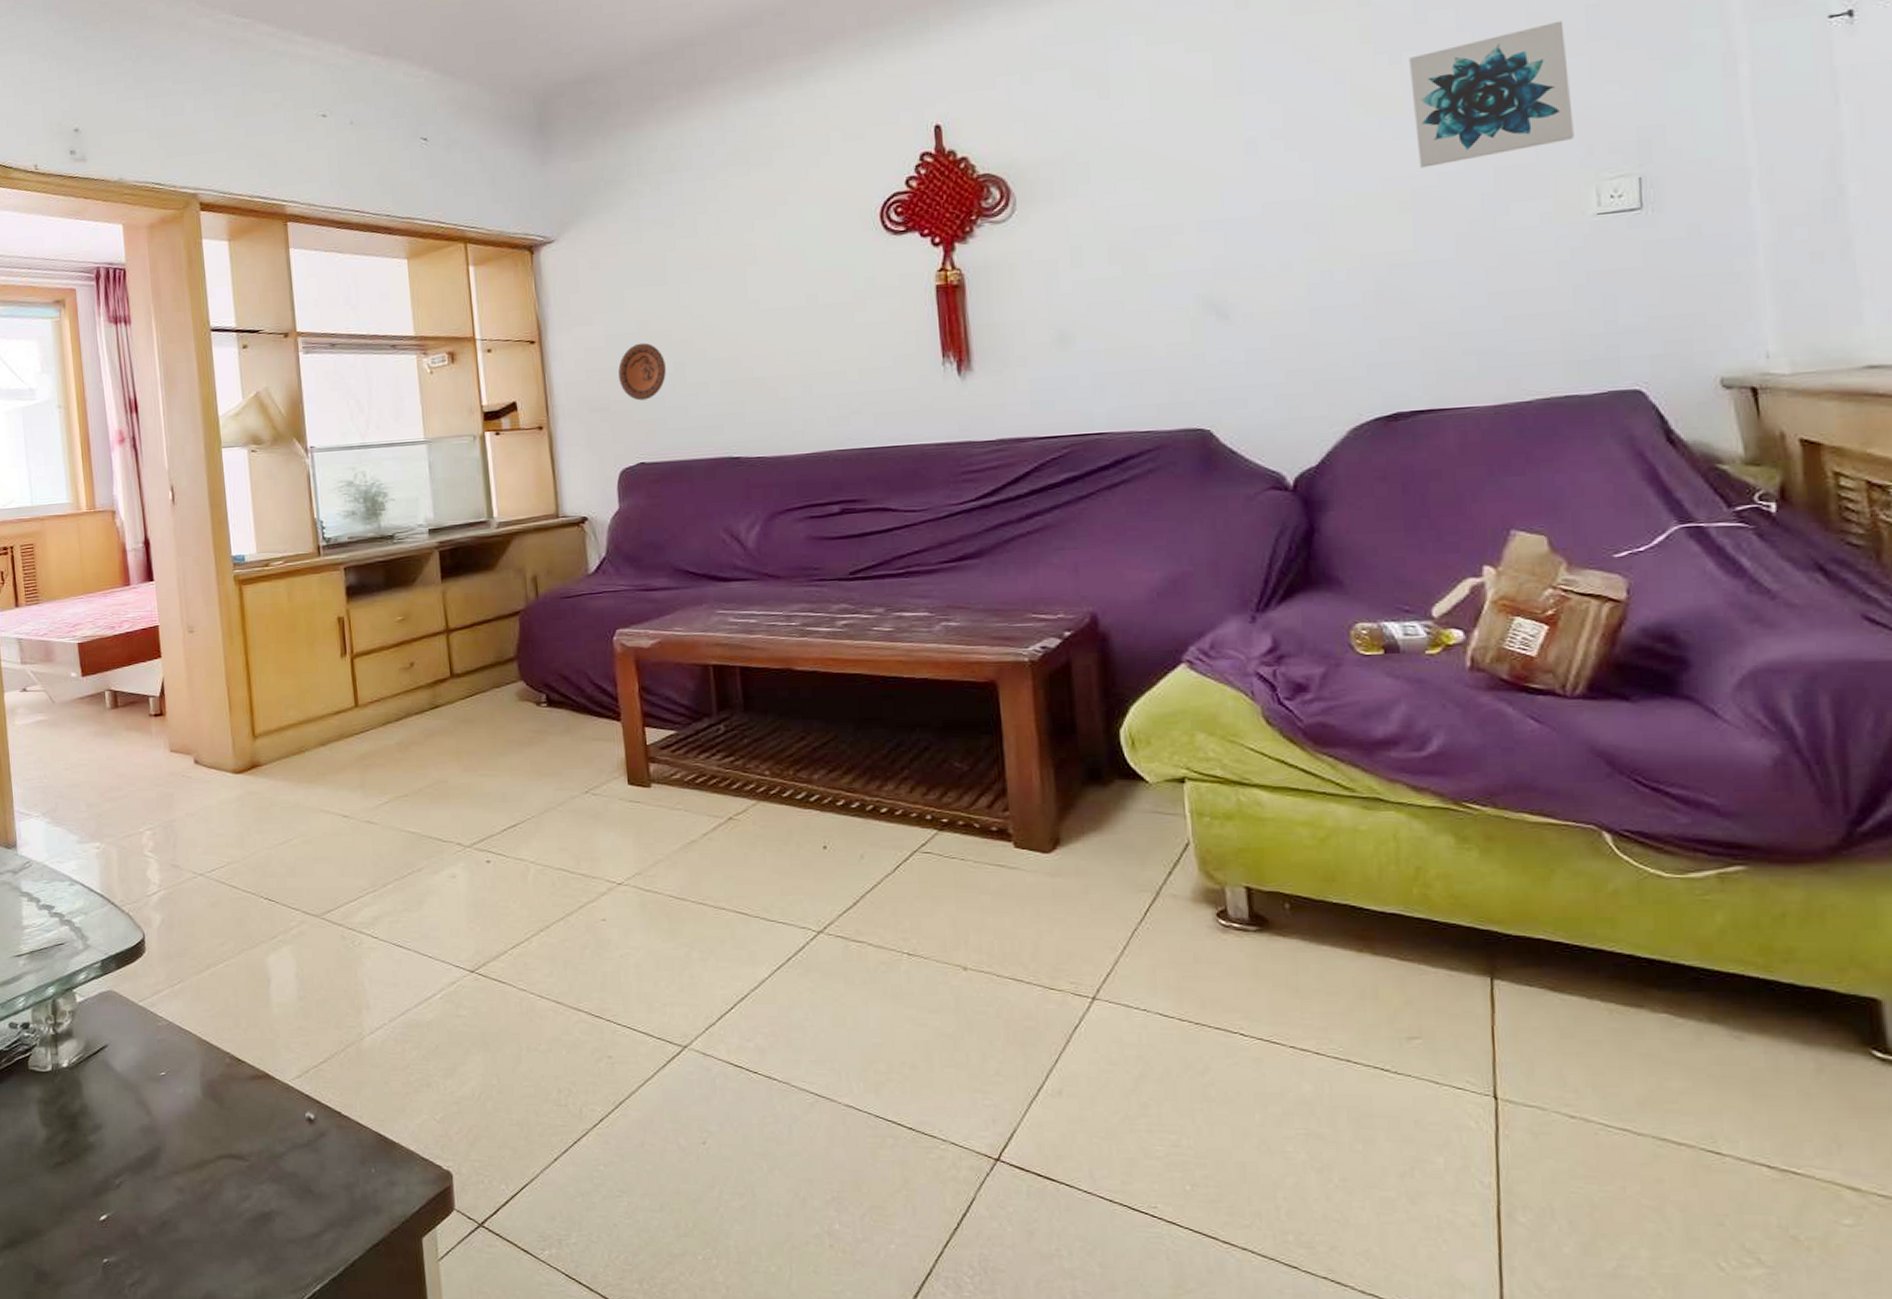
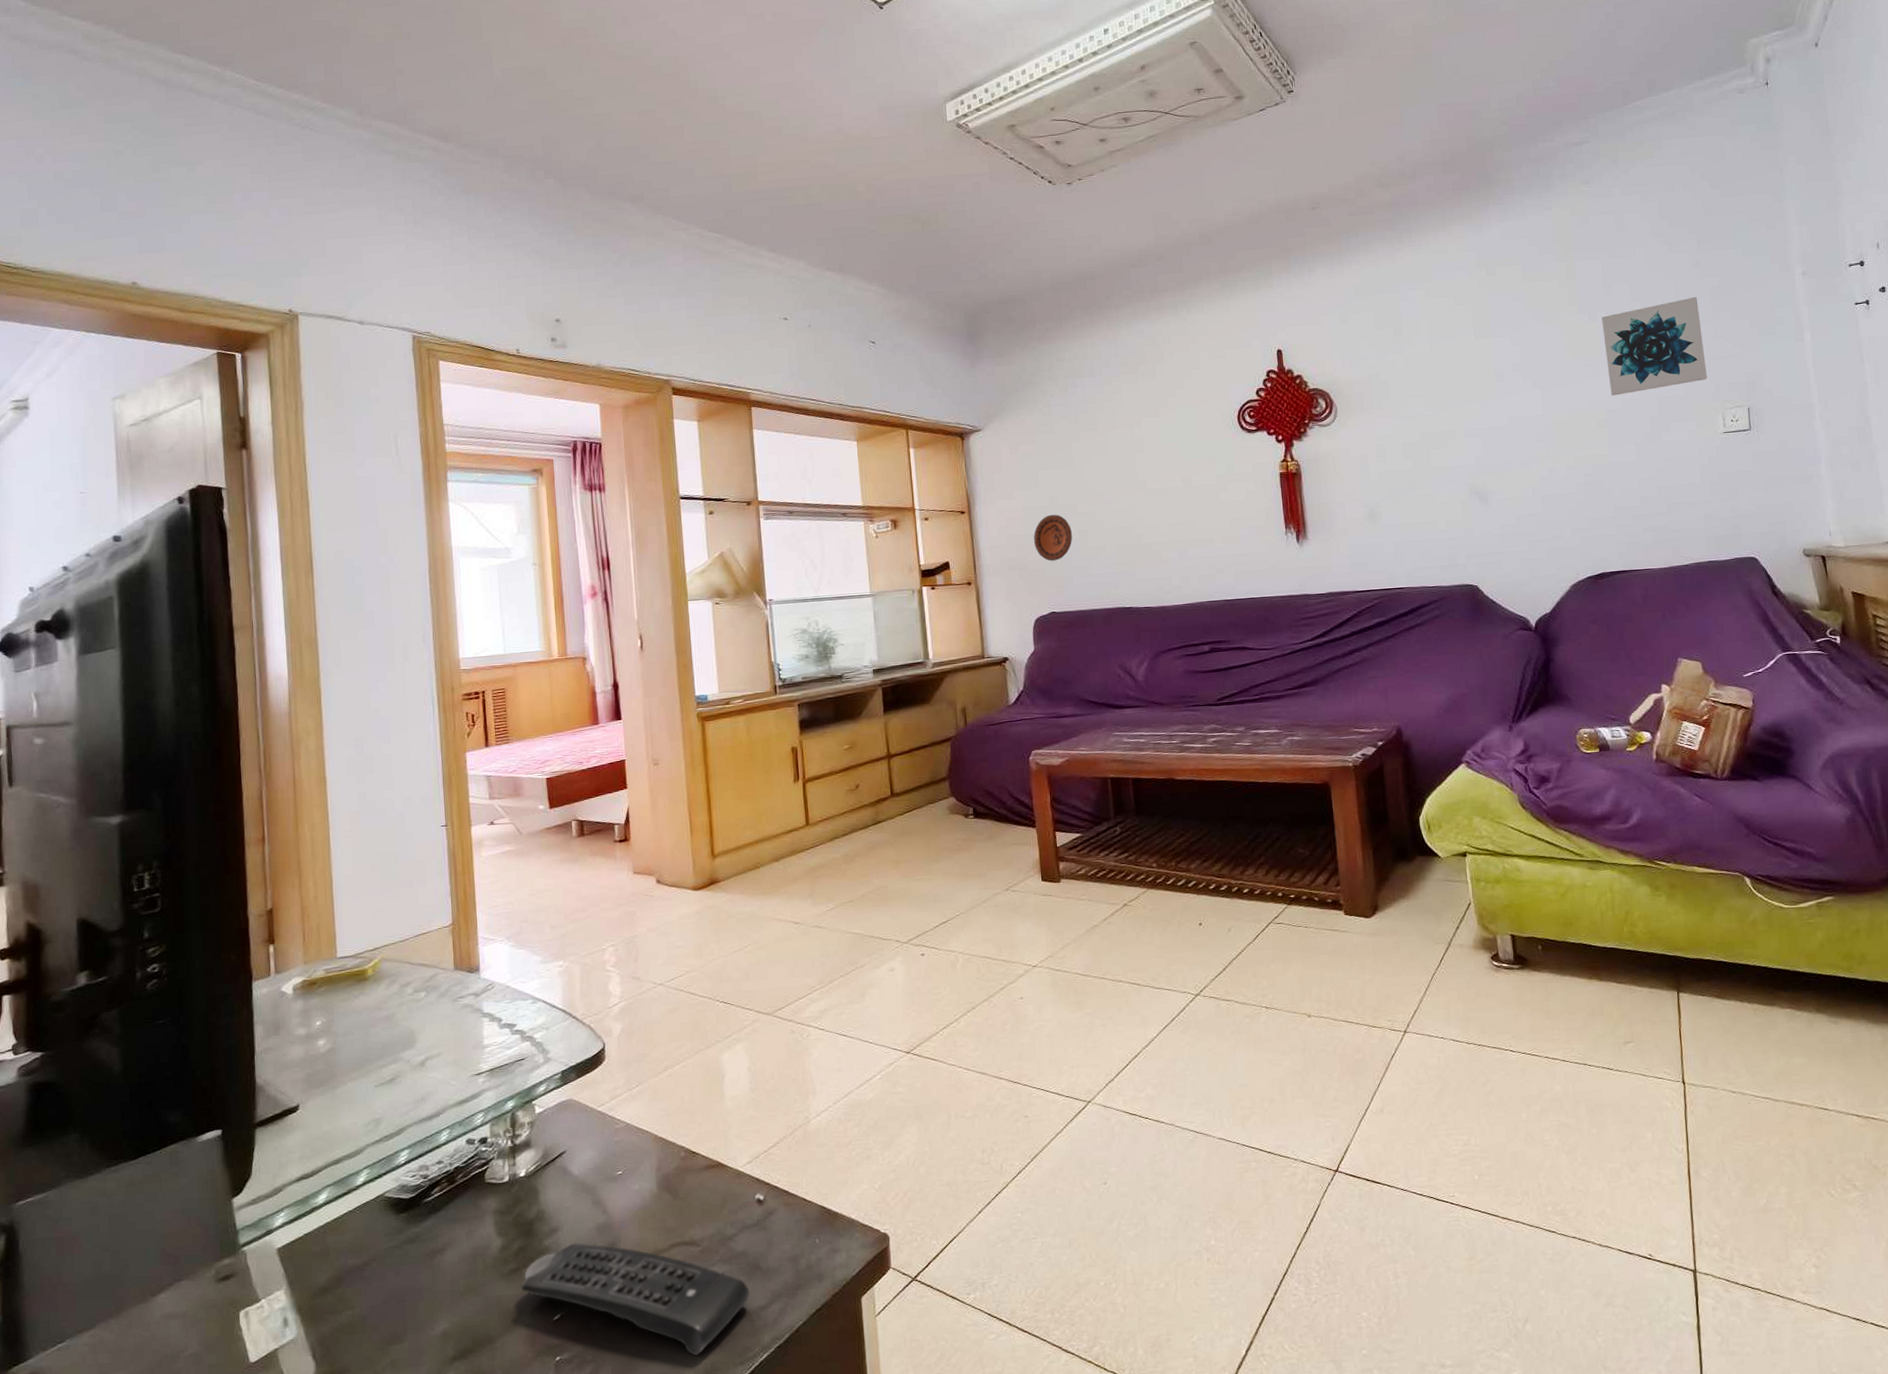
remote control: none [67,1142,301,1277] -> present [521,1243,750,1356]

